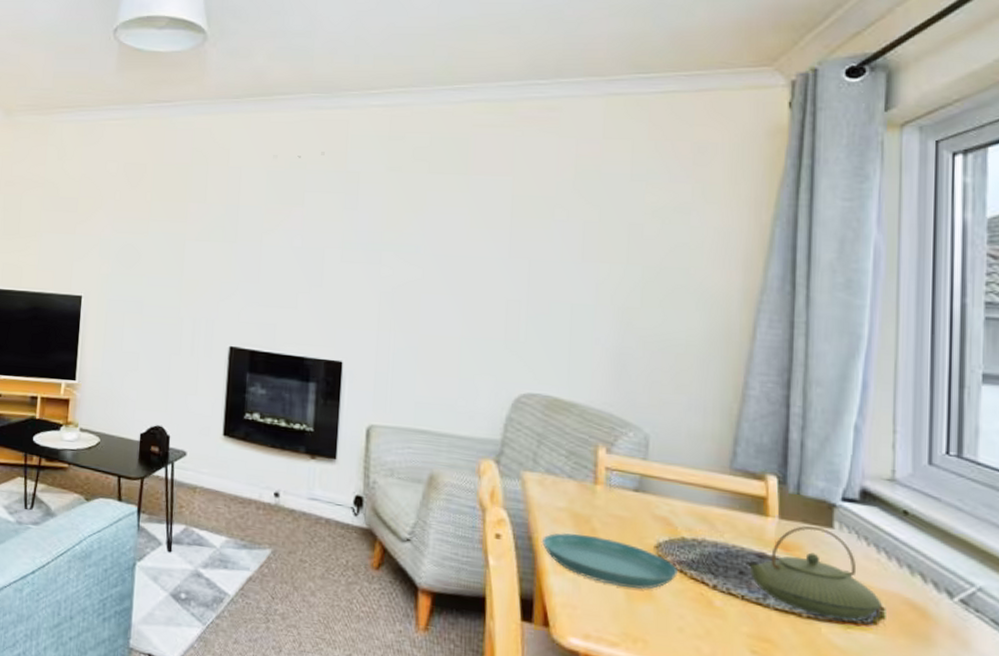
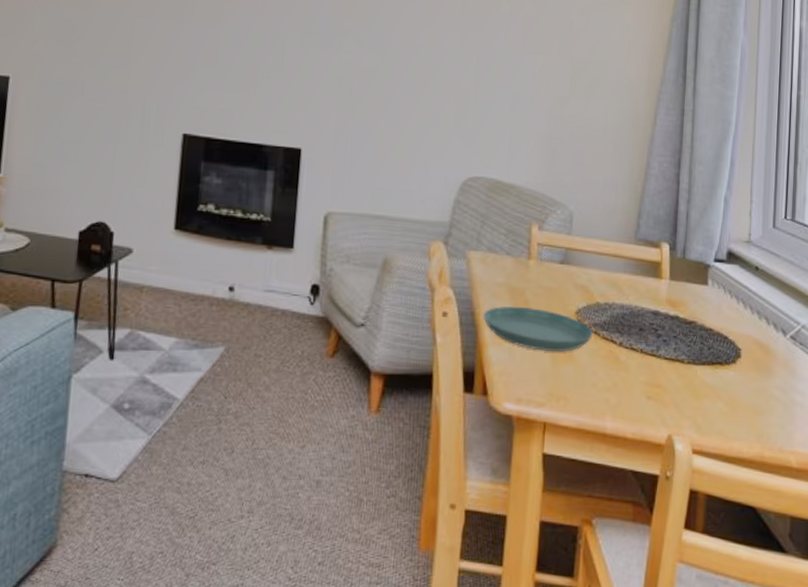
teapot: present [746,525,882,620] -> none [645,284,739,362]

